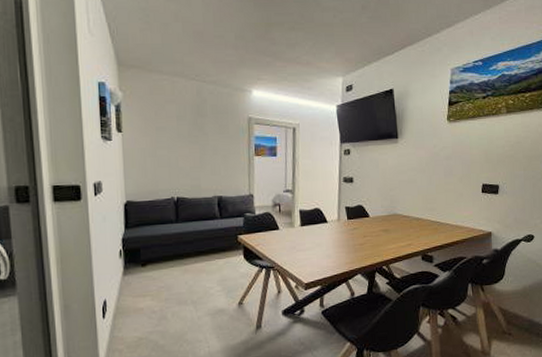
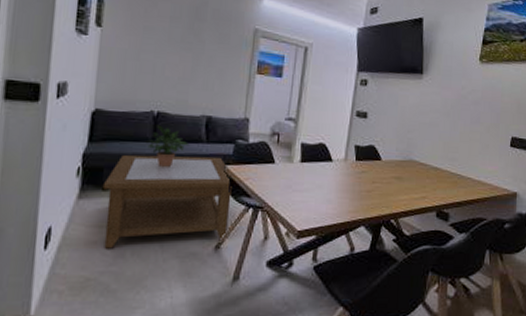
coffee table: none [141,229,247,313] -> present [102,154,232,249]
potted plant: none [171,208,207,244] -> present [146,125,190,168]

